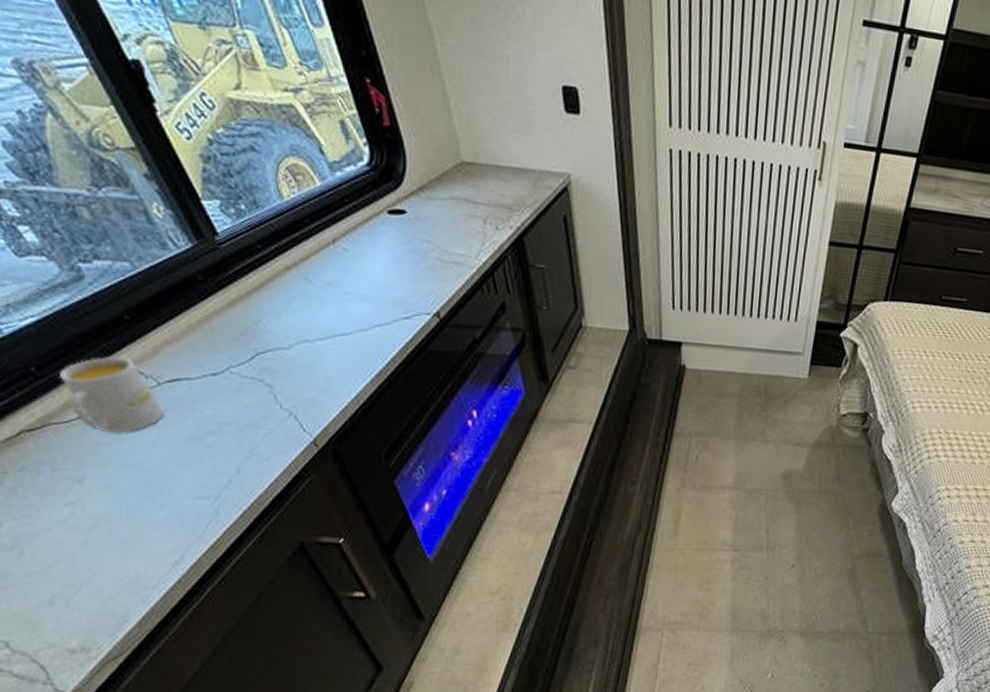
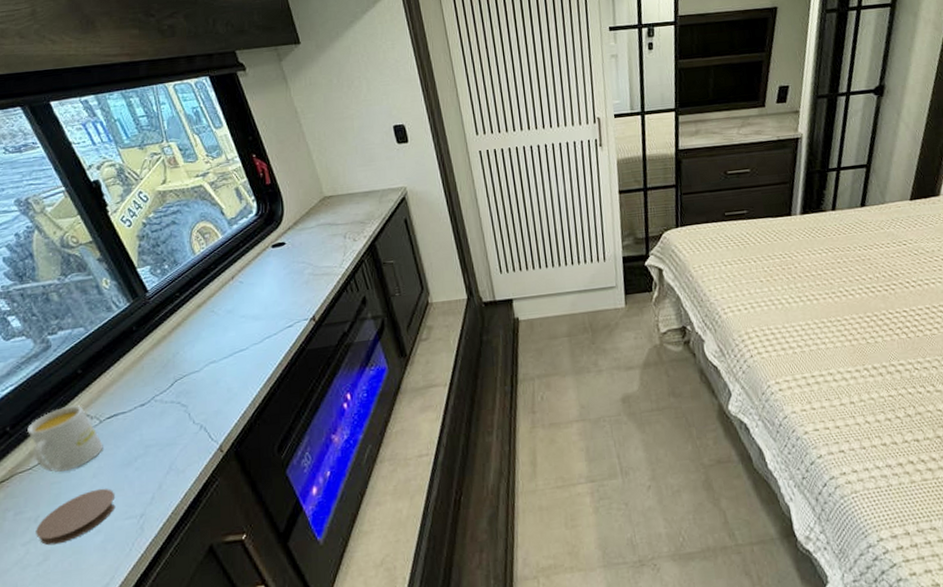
coaster: none [81,459,183,512] -> present [36,488,116,546]

